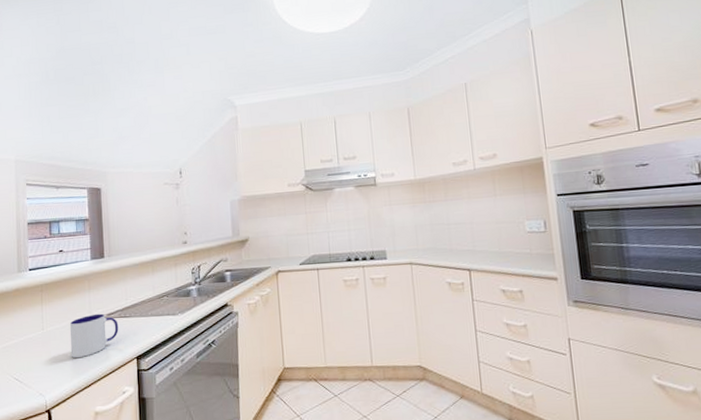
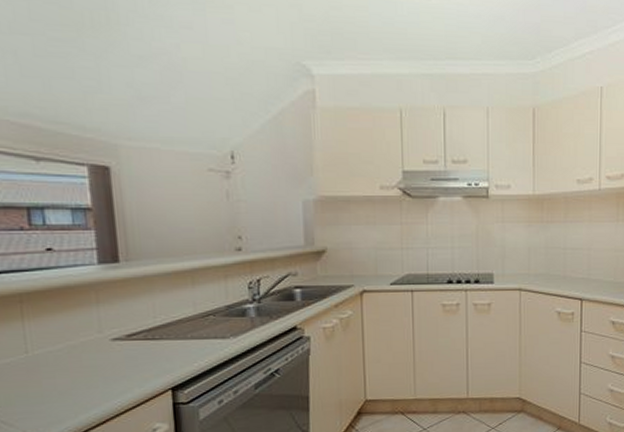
mug: present [69,313,119,358] -> none [69,334,145,389]

